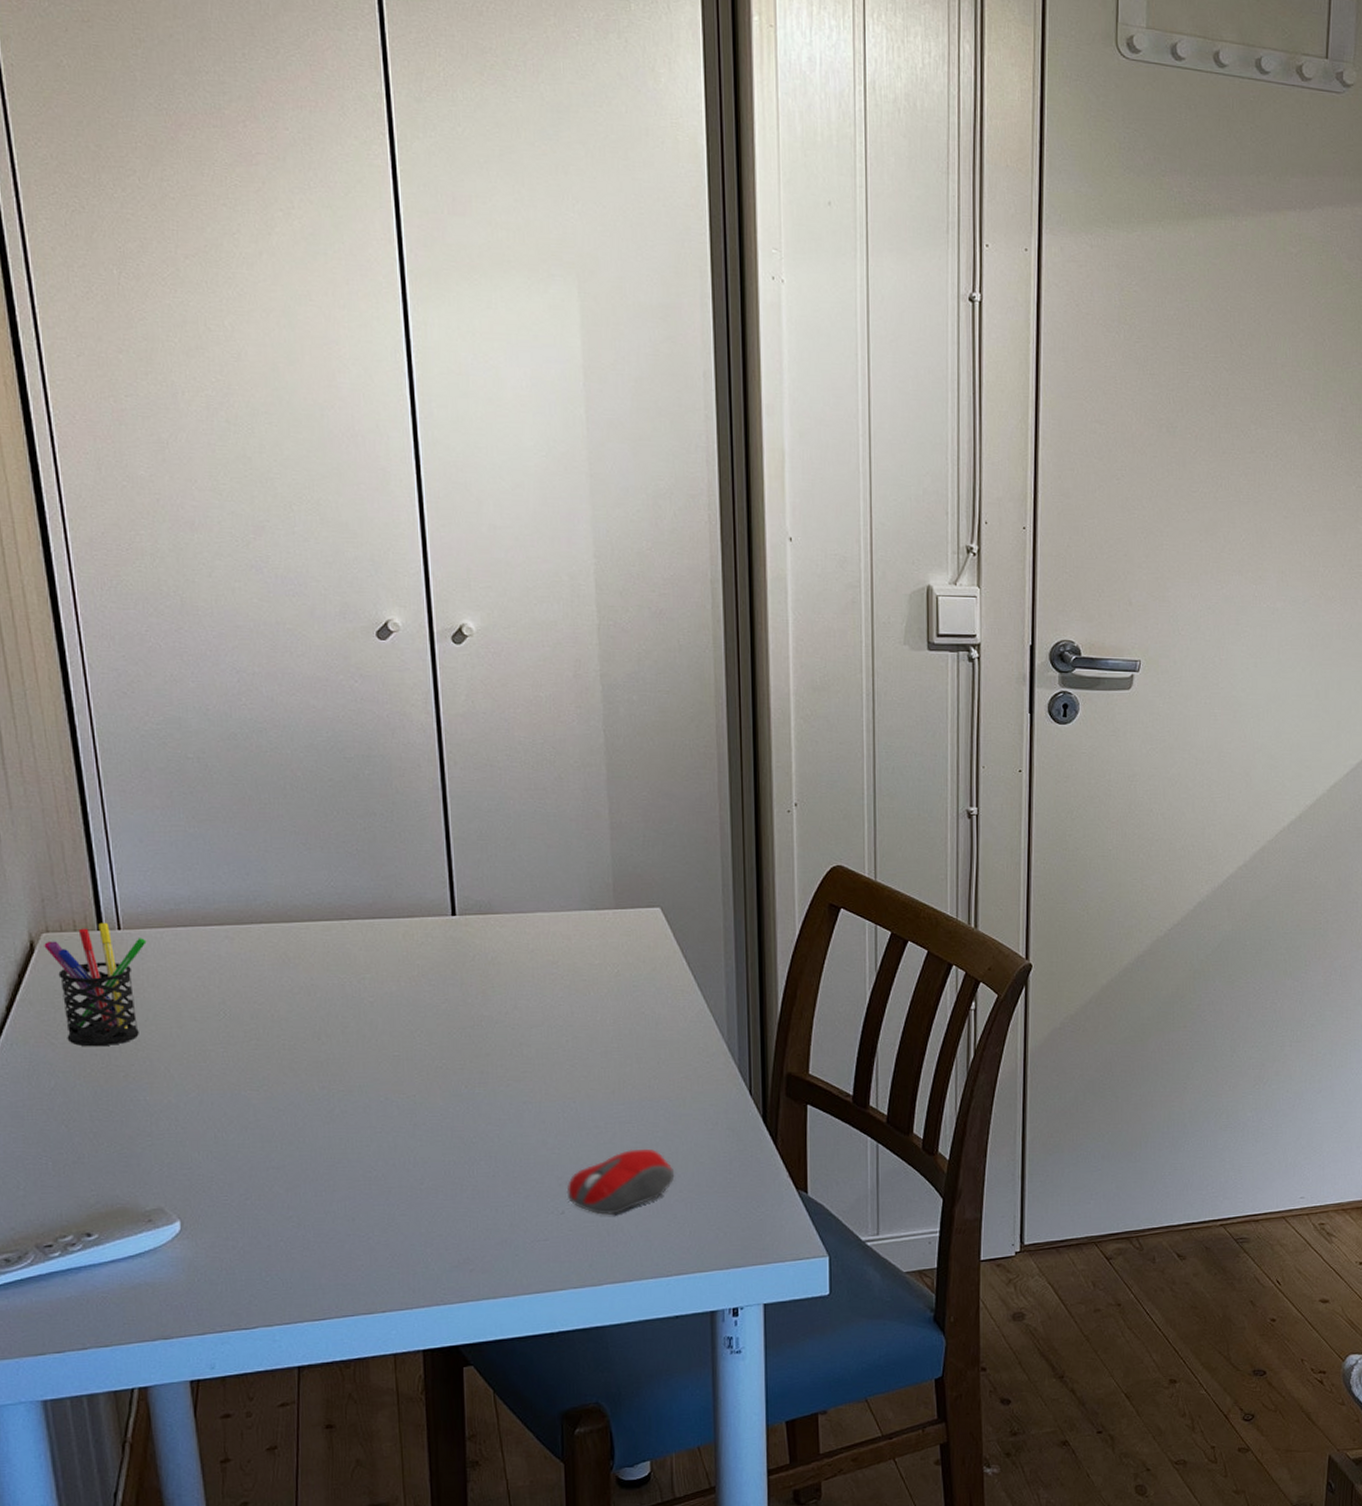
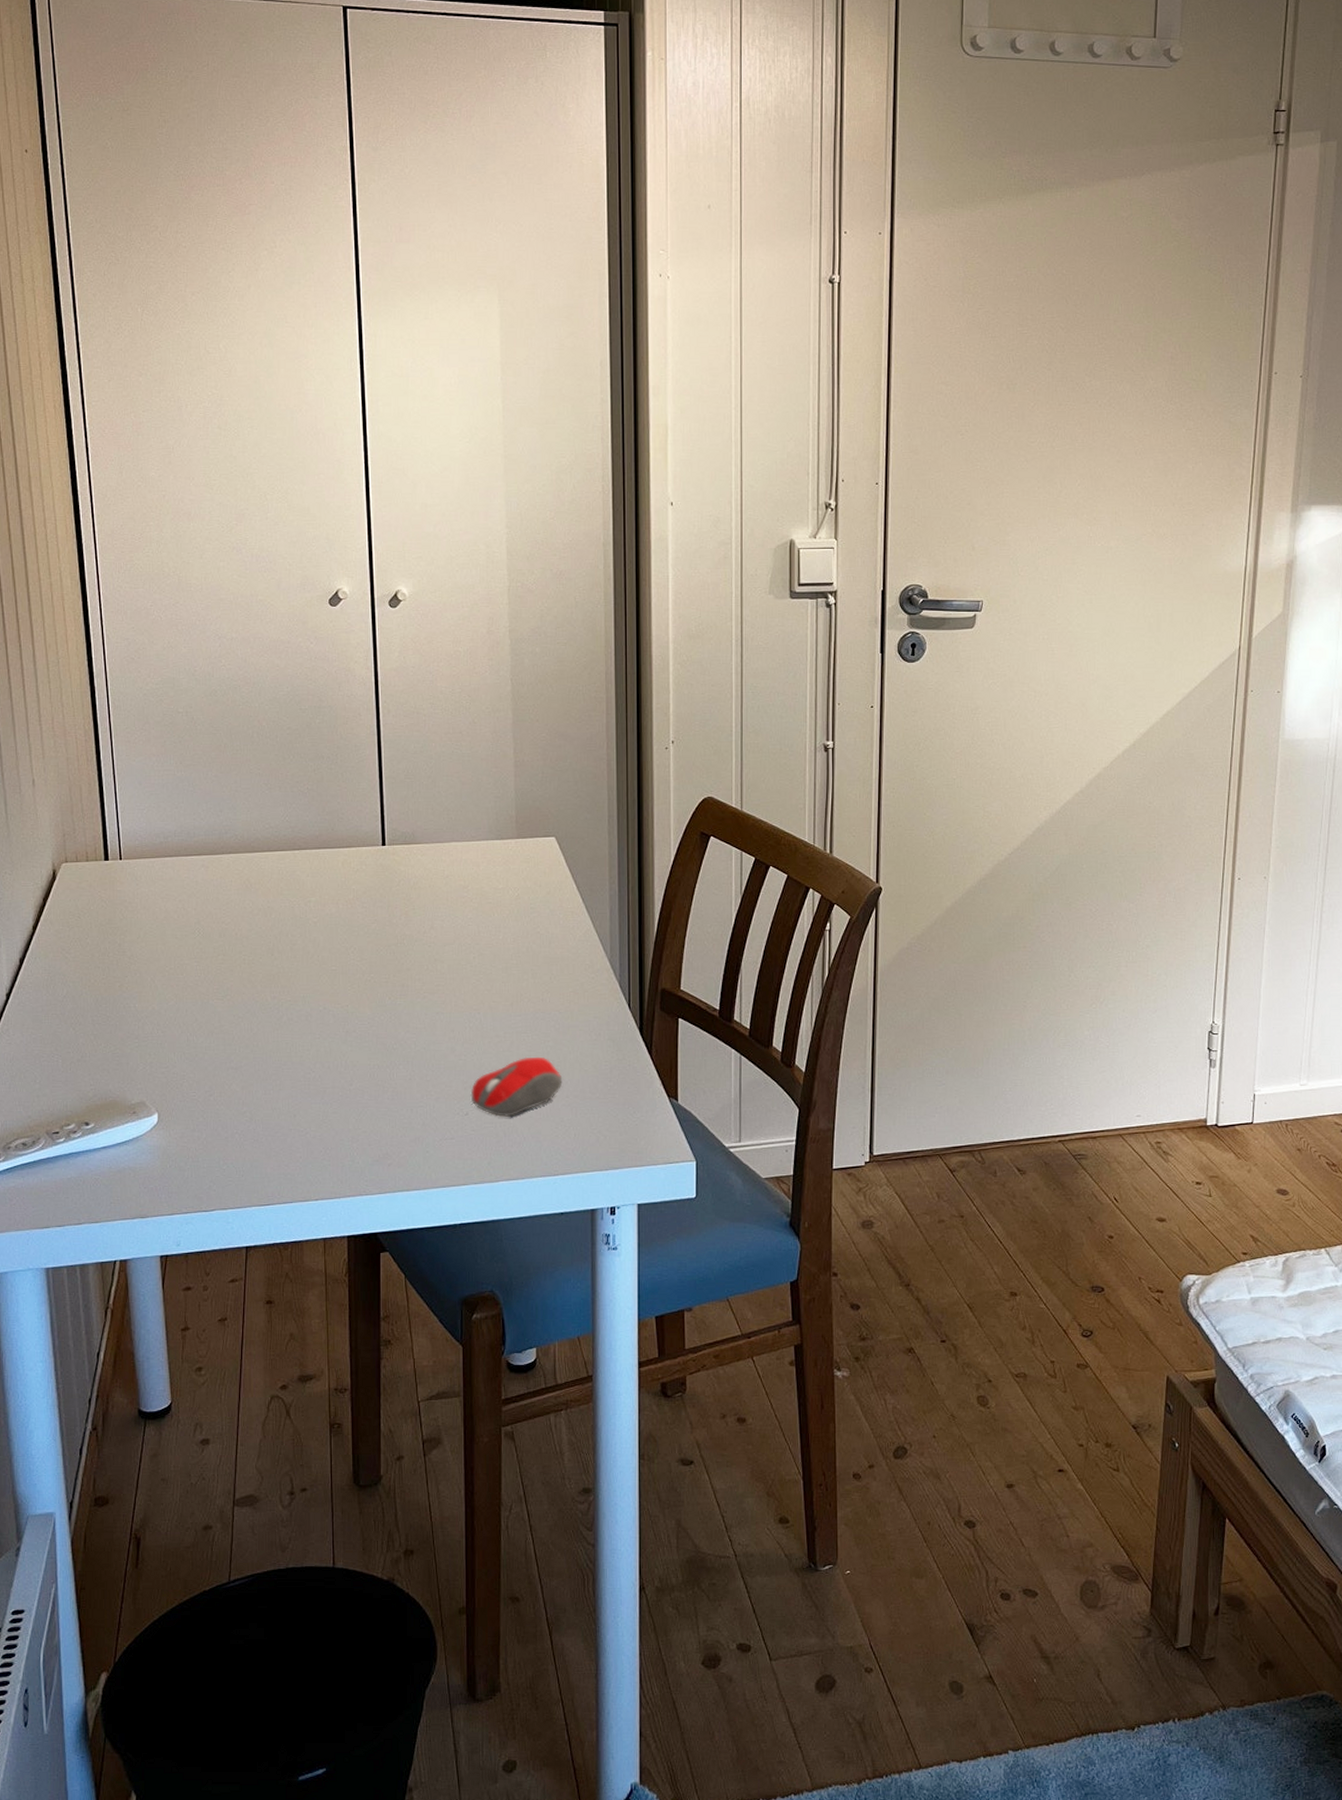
pen holder: present [44,922,147,1047] -> none [63,854,141,961]

